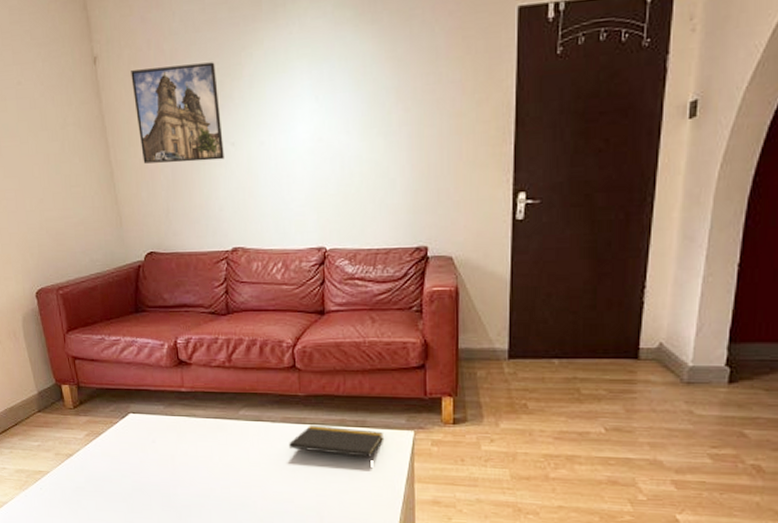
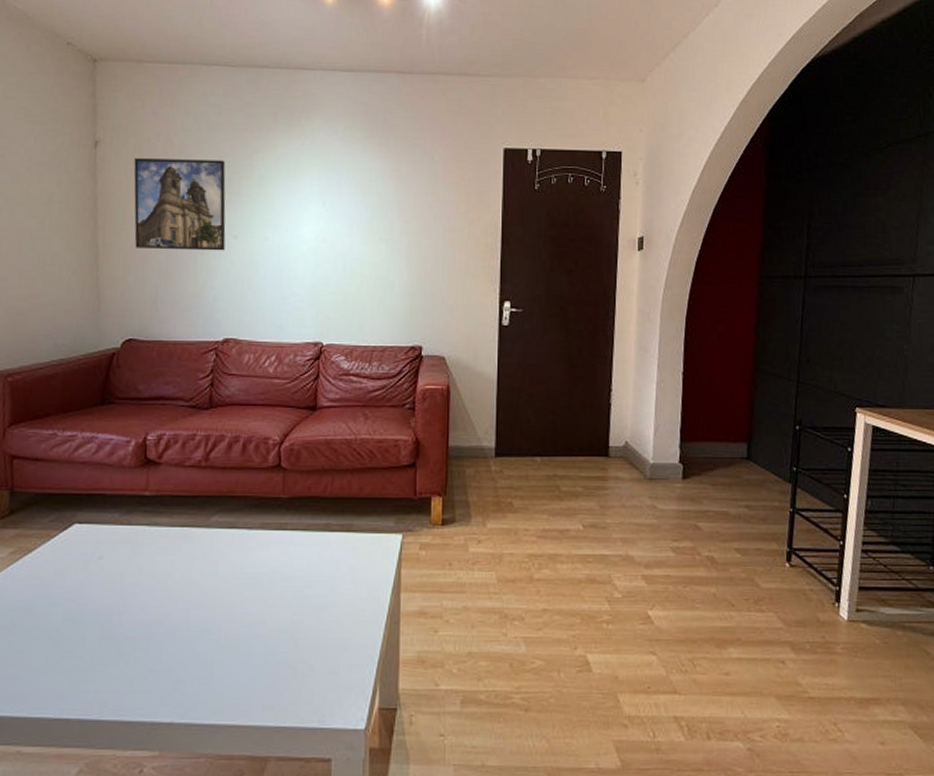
notepad: present [289,425,383,460] -> none [266,530,370,569]

